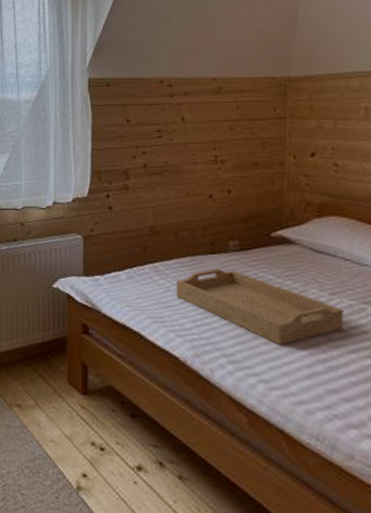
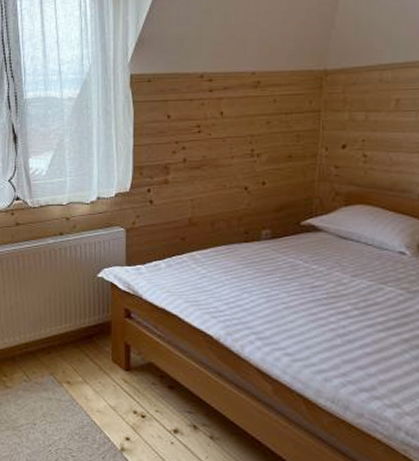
serving tray: present [176,268,344,346] -> none [211,255,363,323]

